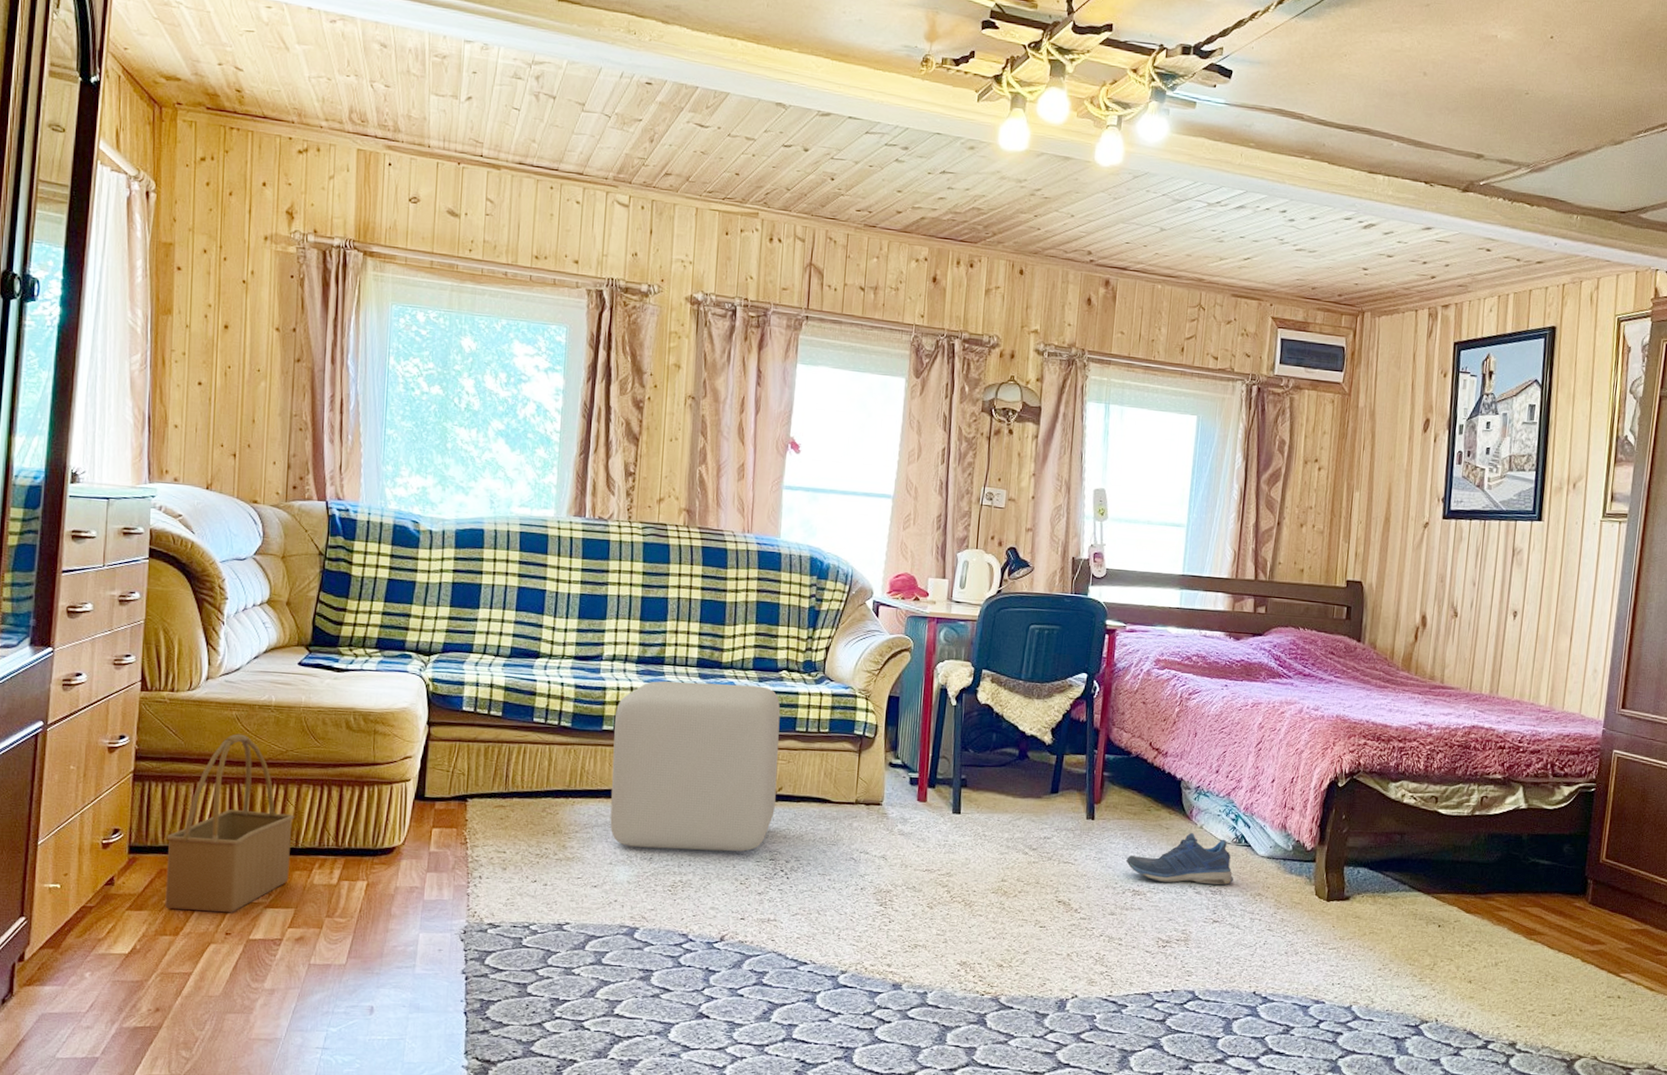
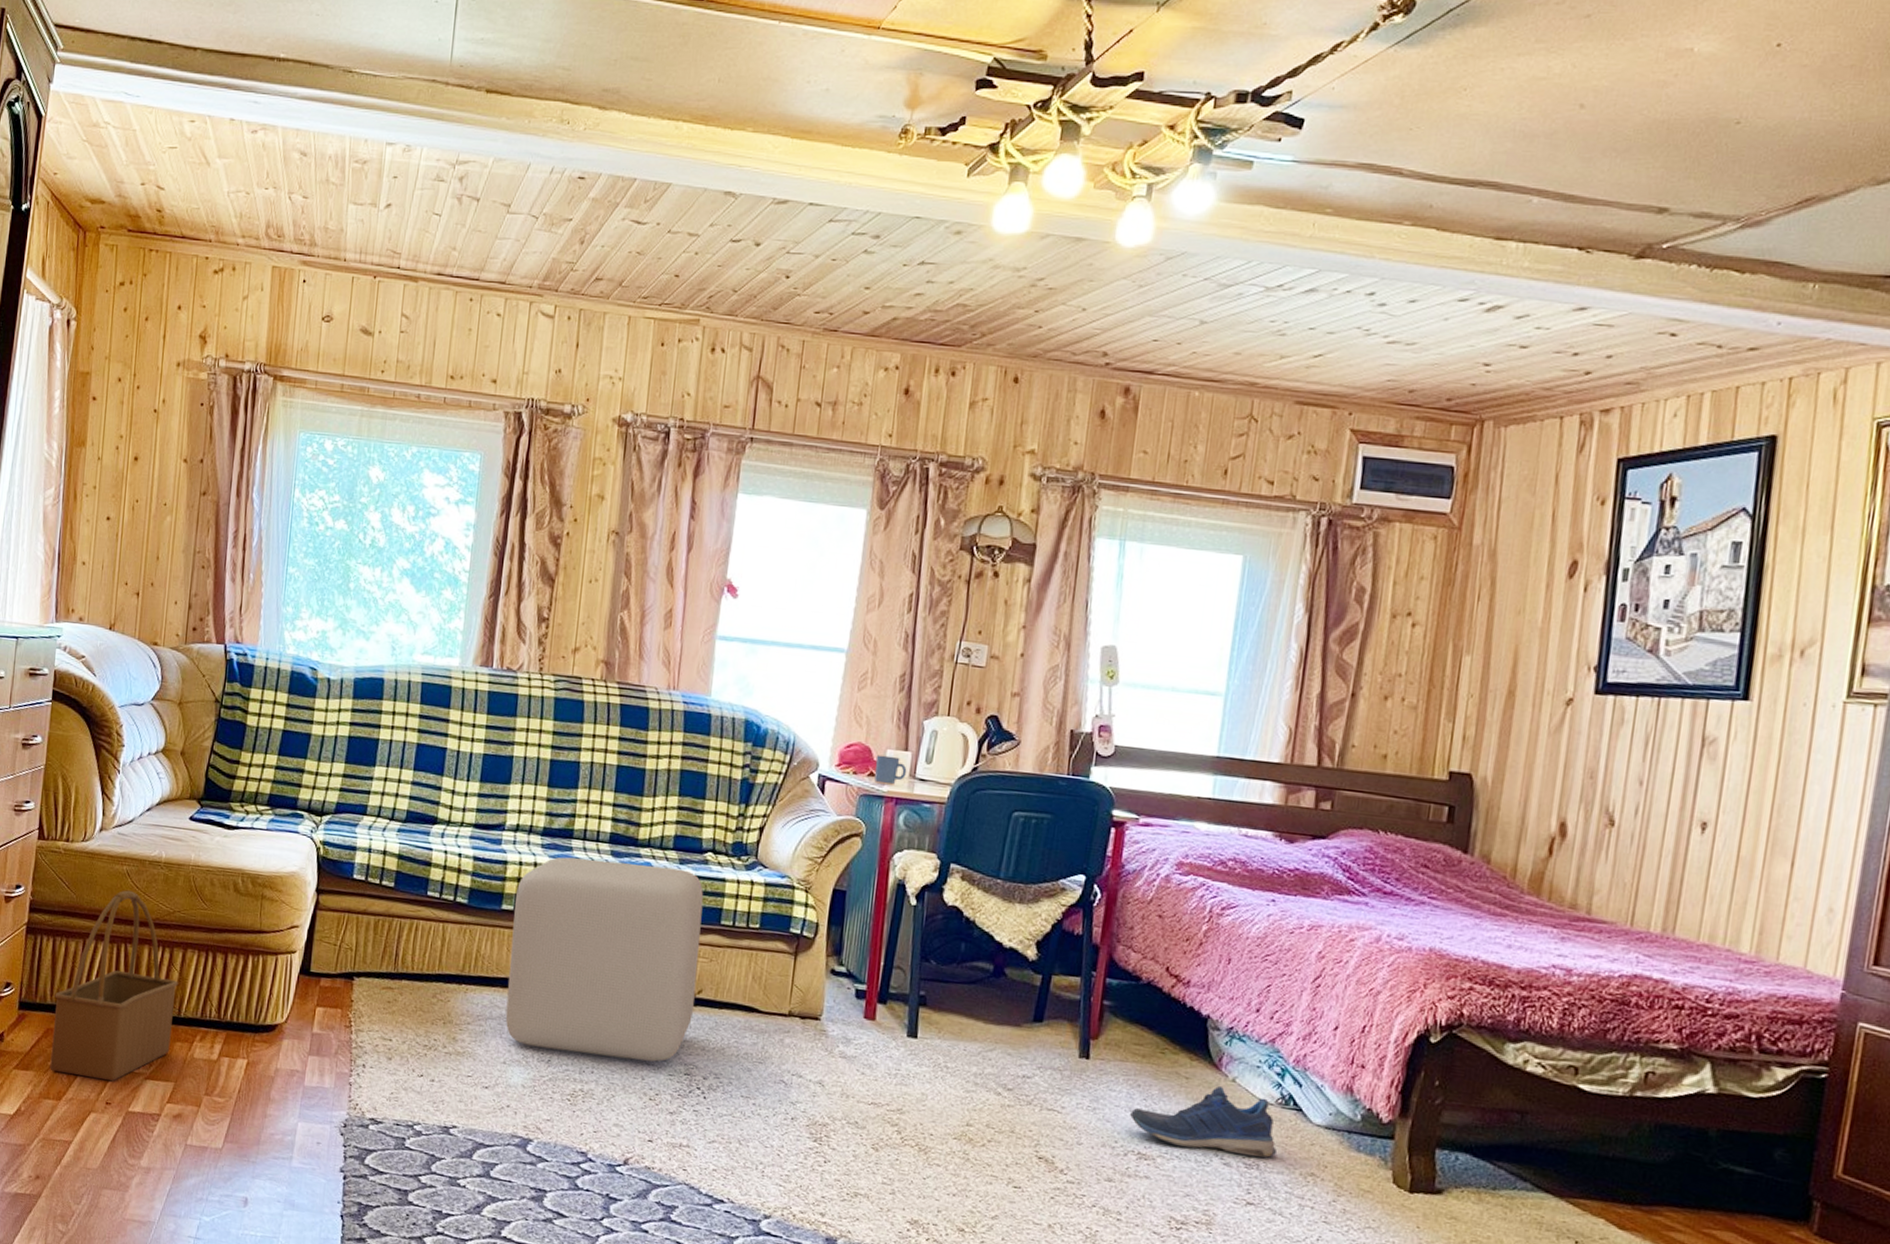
mug: none [919,582,945,607] -> present [874,754,907,785]

